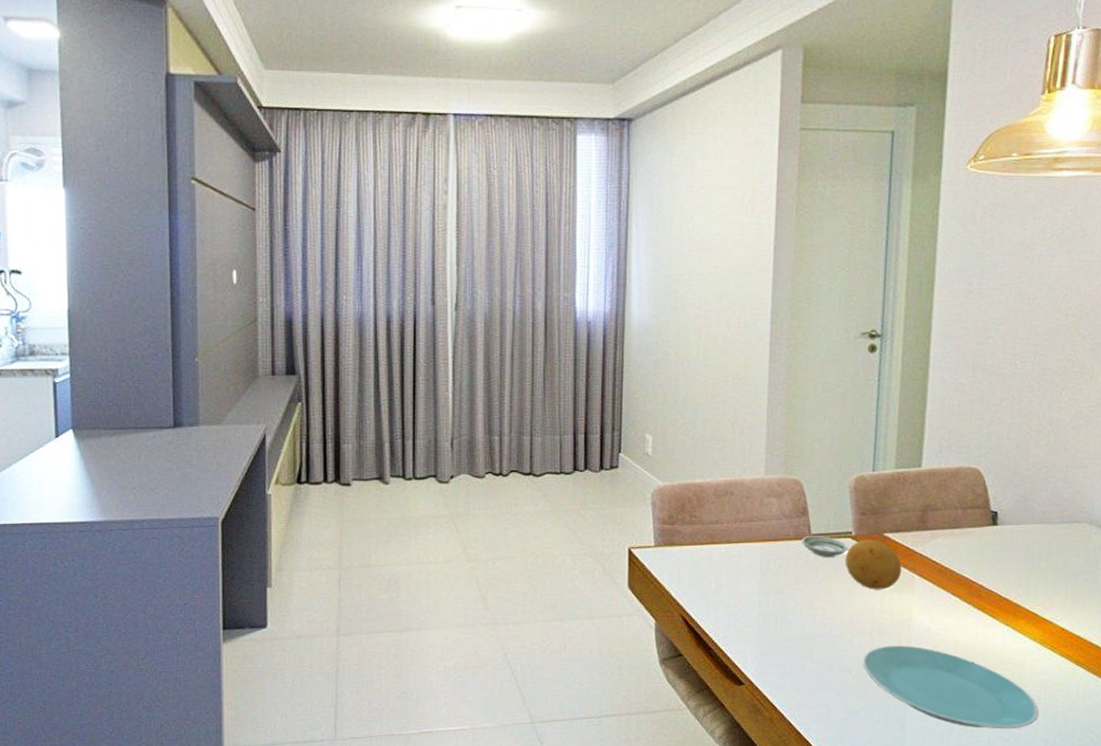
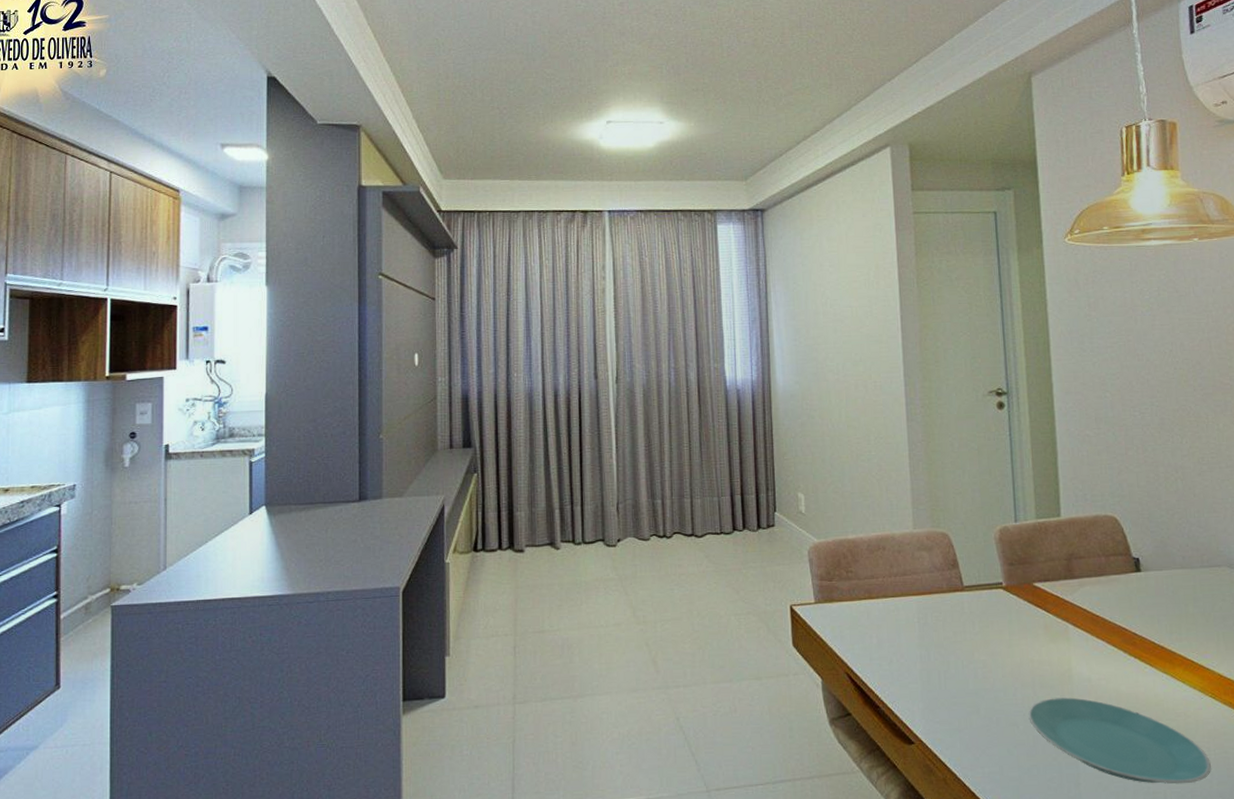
saucer: present [801,536,848,557] -> none [954,587,1000,609]
fruit: present [845,539,902,590] -> none [998,589,1056,641]

